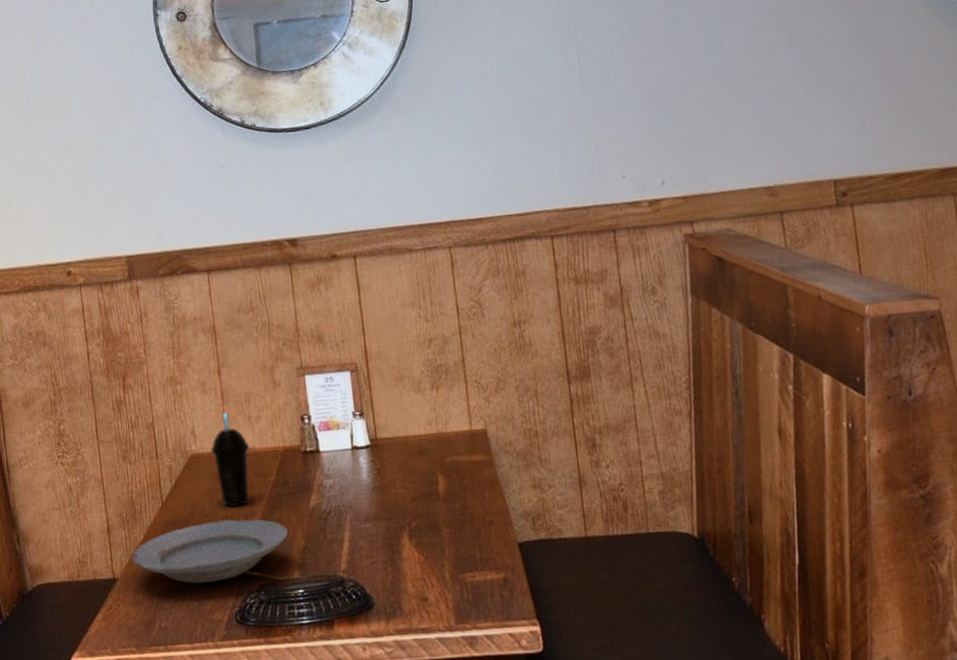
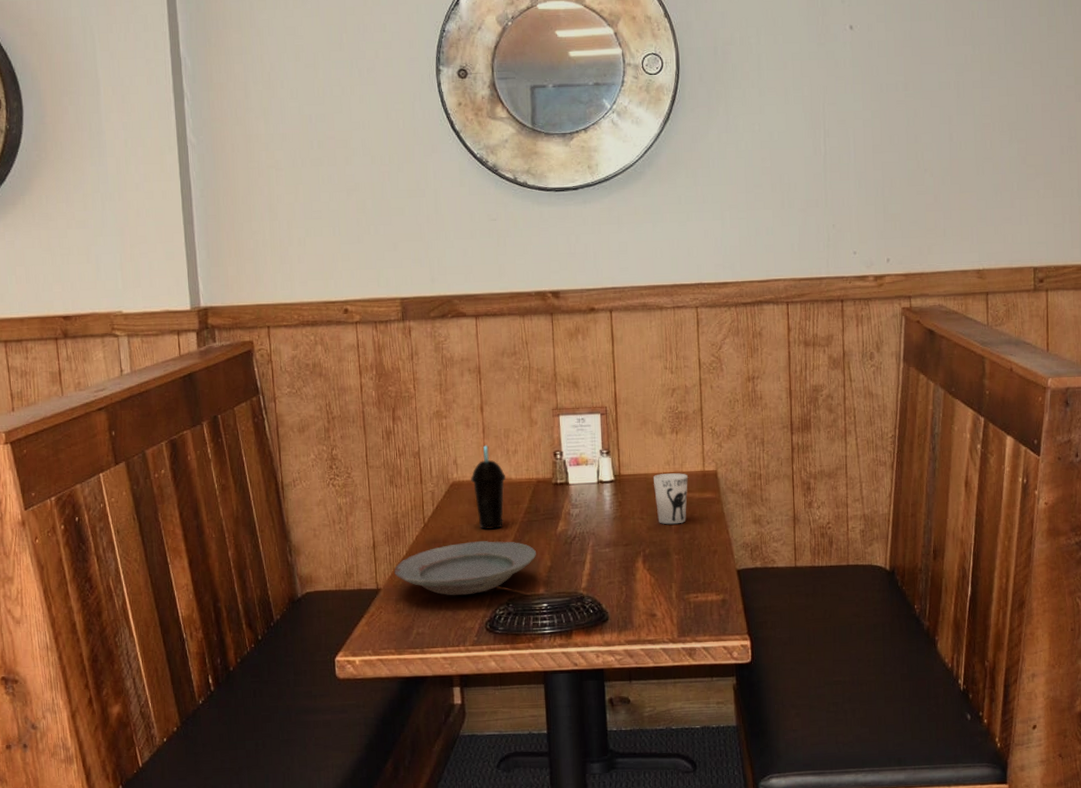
cup: none [413,434,455,494] -> present [653,473,688,525]

